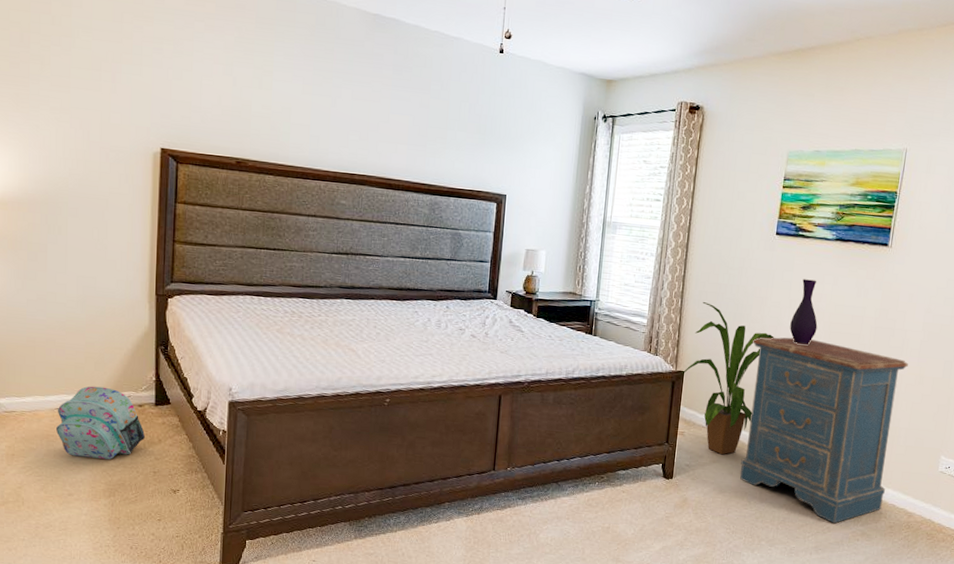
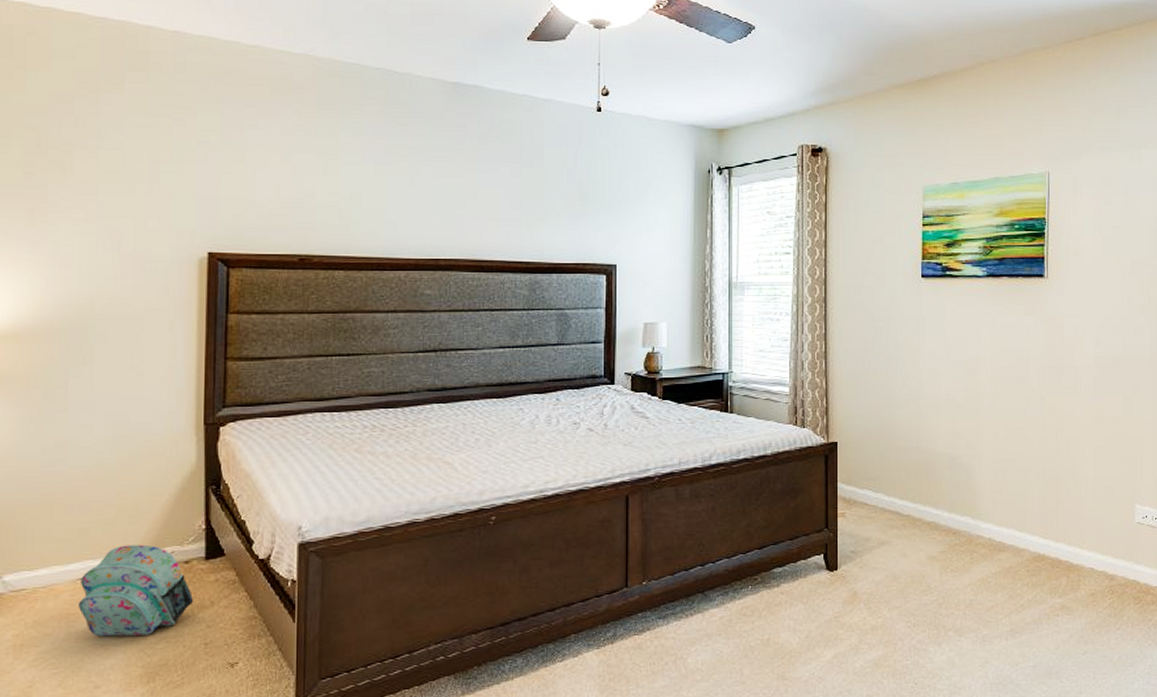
house plant: present [682,302,774,455] -> none [835,361,933,535]
dresser: present [740,337,908,524] -> none [910,389,1084,599]
vase: present [790,279,818,345] -> none [949,323,980,396]

